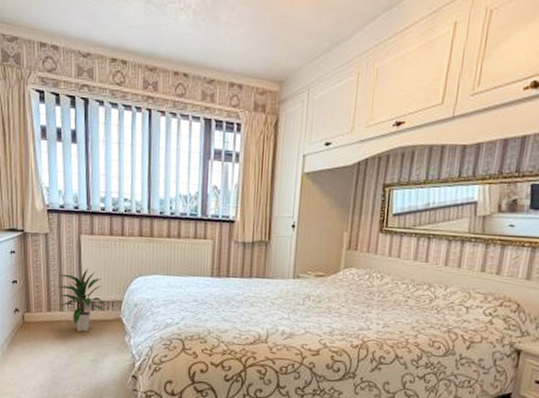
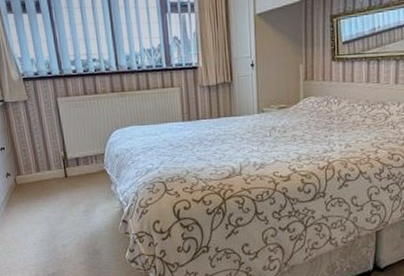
indoor plant: present [56,269,106,332] -> none [41,128,90,187]

